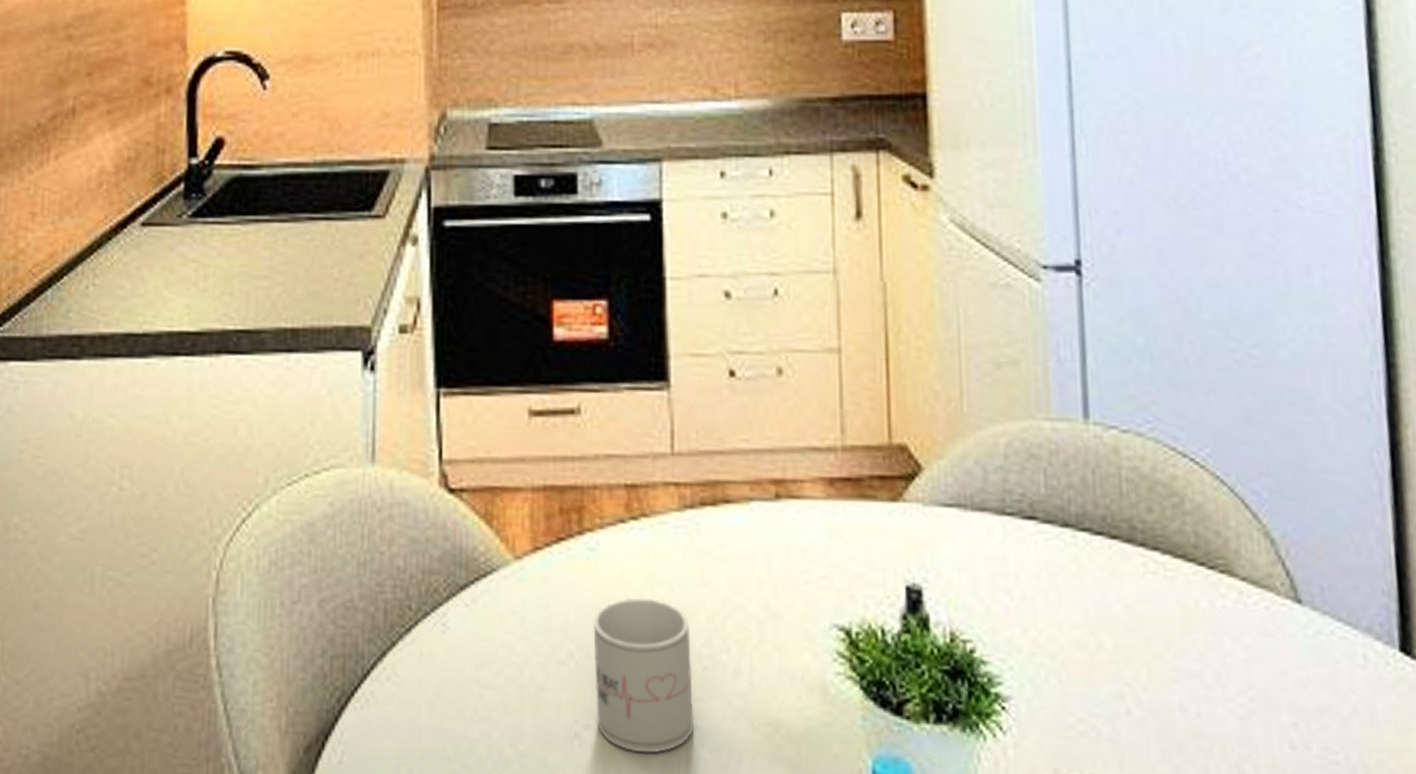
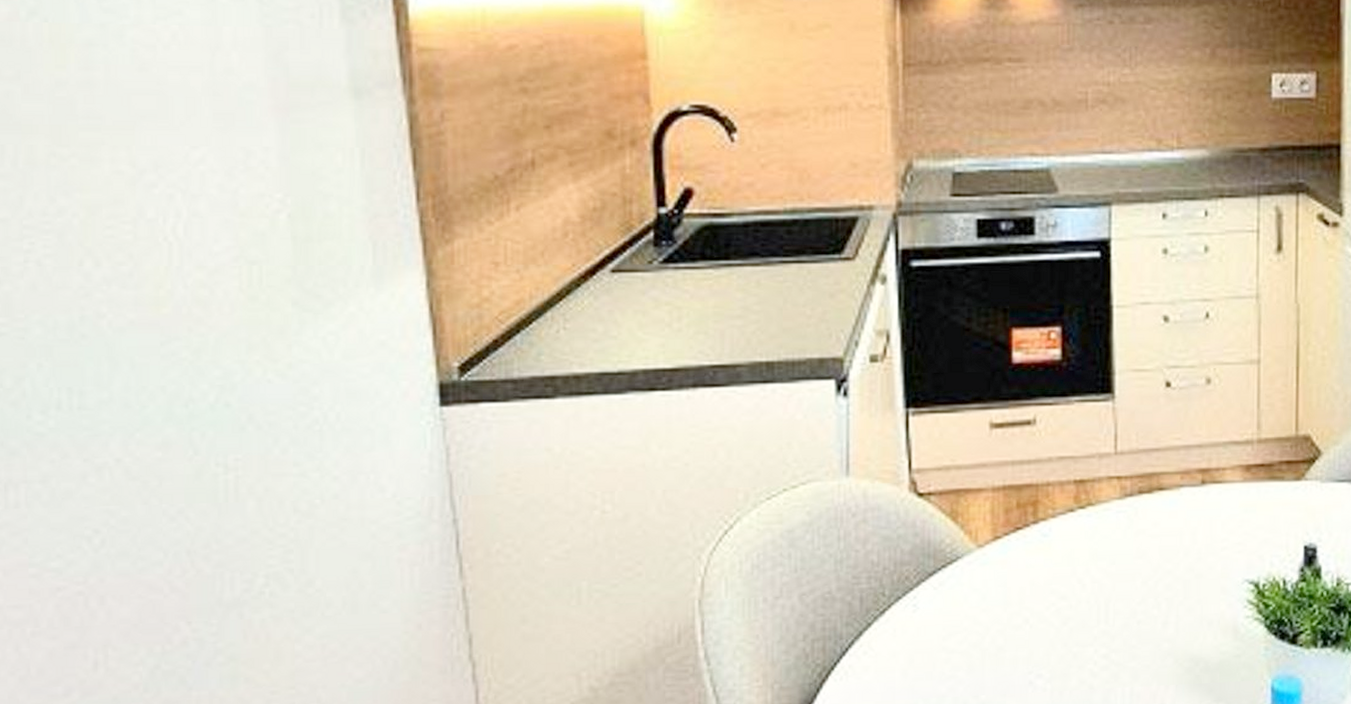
mug: present [593,597,695,753] -> none [1045,571,1130,692]

